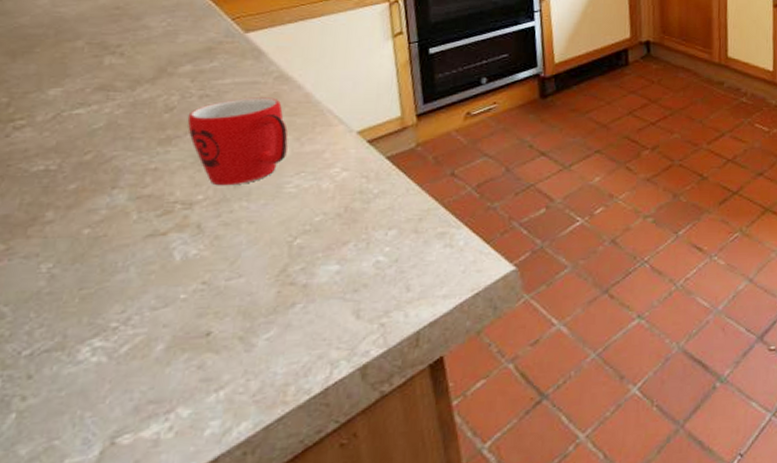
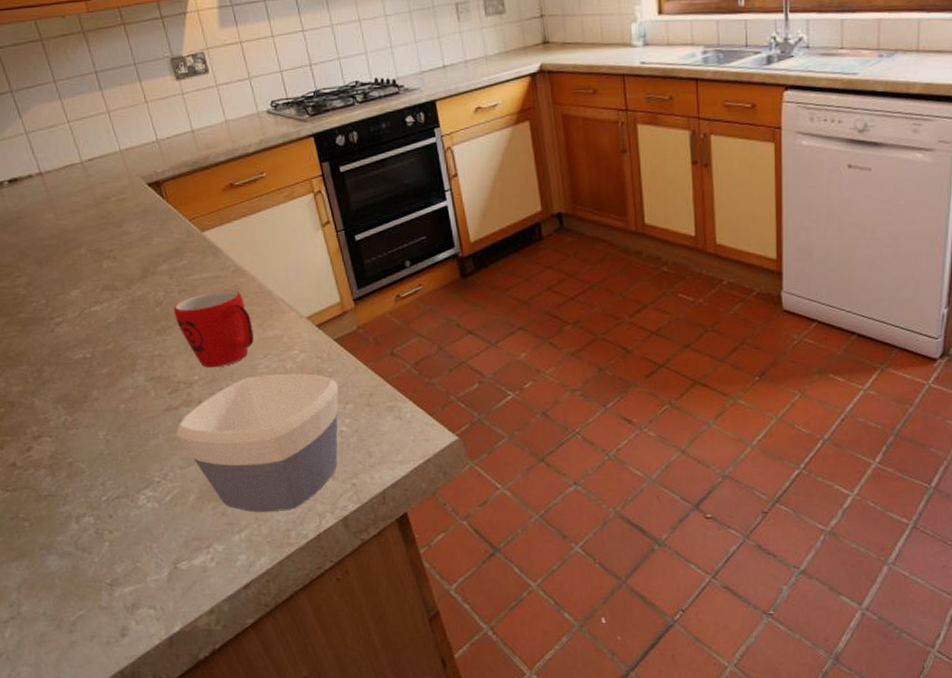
bowl: none [156,195,383,363] -> present [176,374,339,512]

